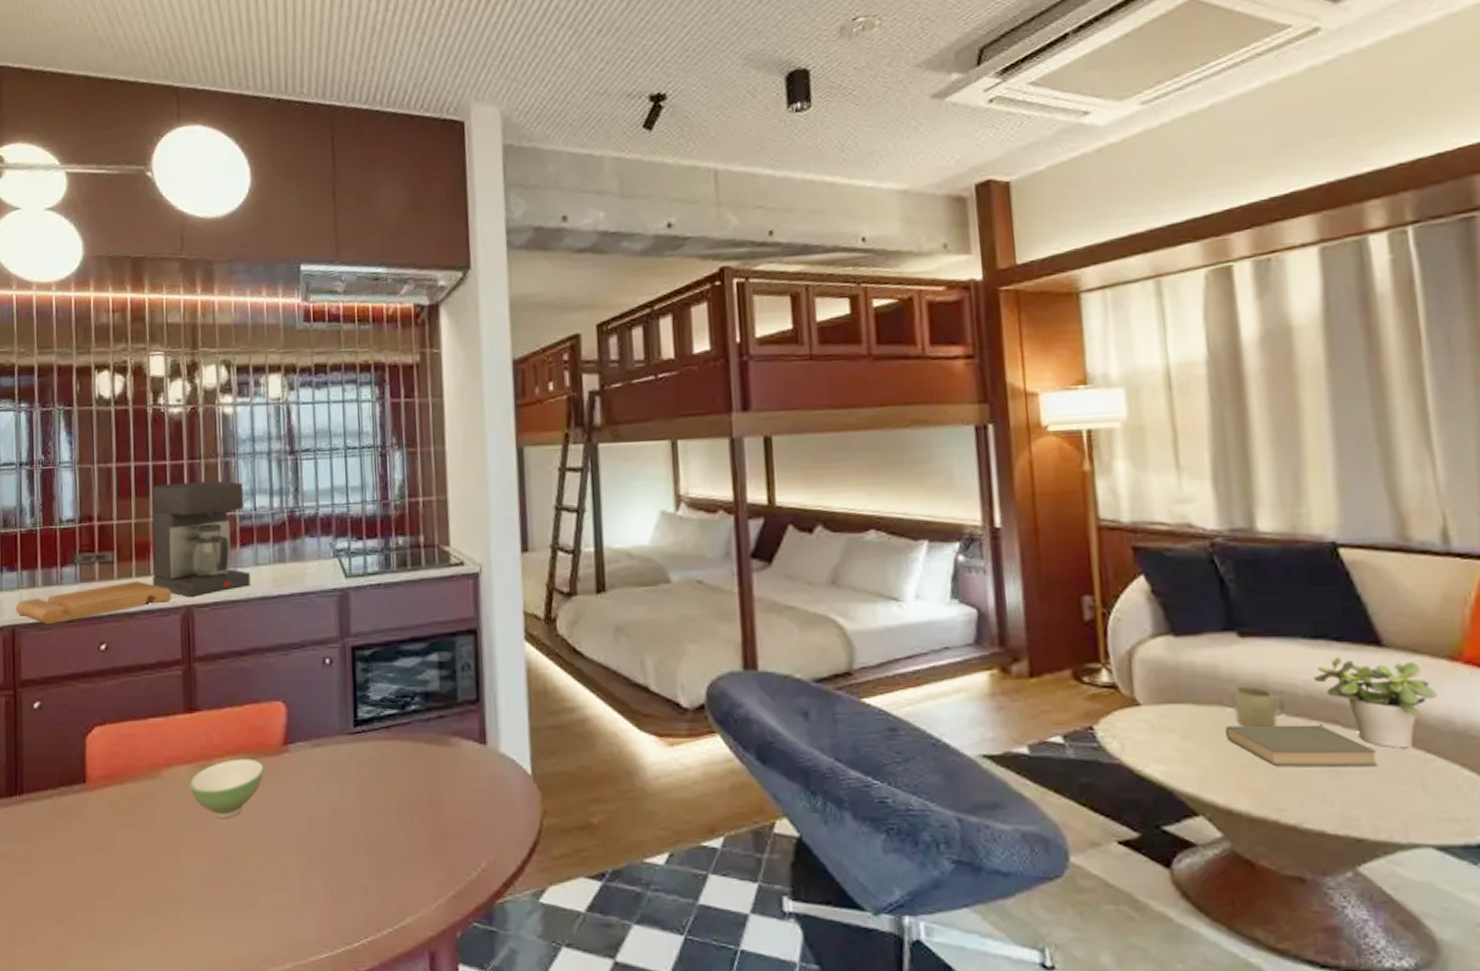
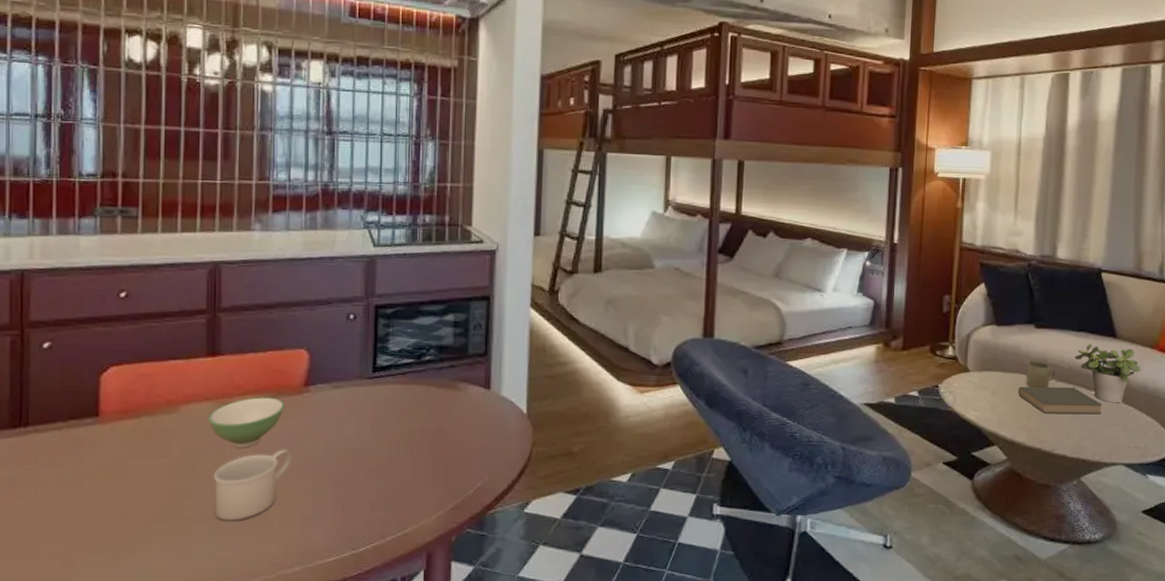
cutting board: present [15,582,172,625] -> none [25,237,199,272]
coffee maker: present [152,480,250,597] -> none [180,149,281,254]
mug: none [197,820,275,905] -> present [213,449,292,521]

